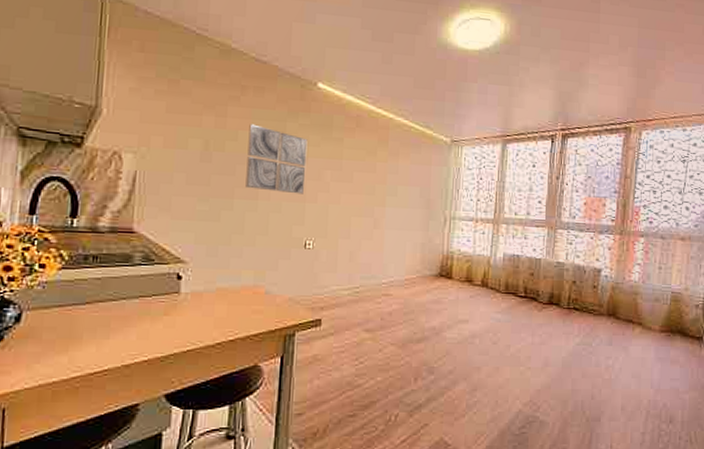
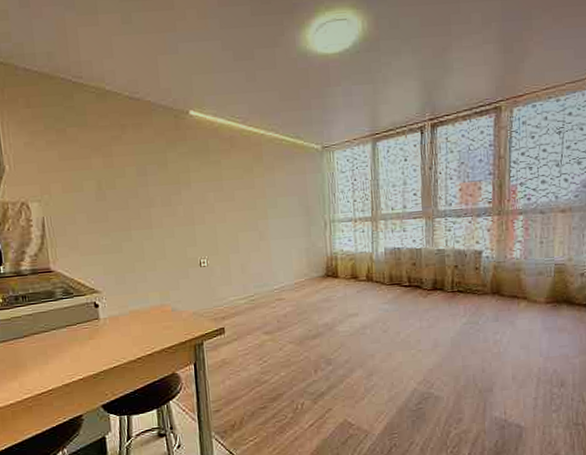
wall art: present [245,124,308,194] -> none [134,159,192,220]

